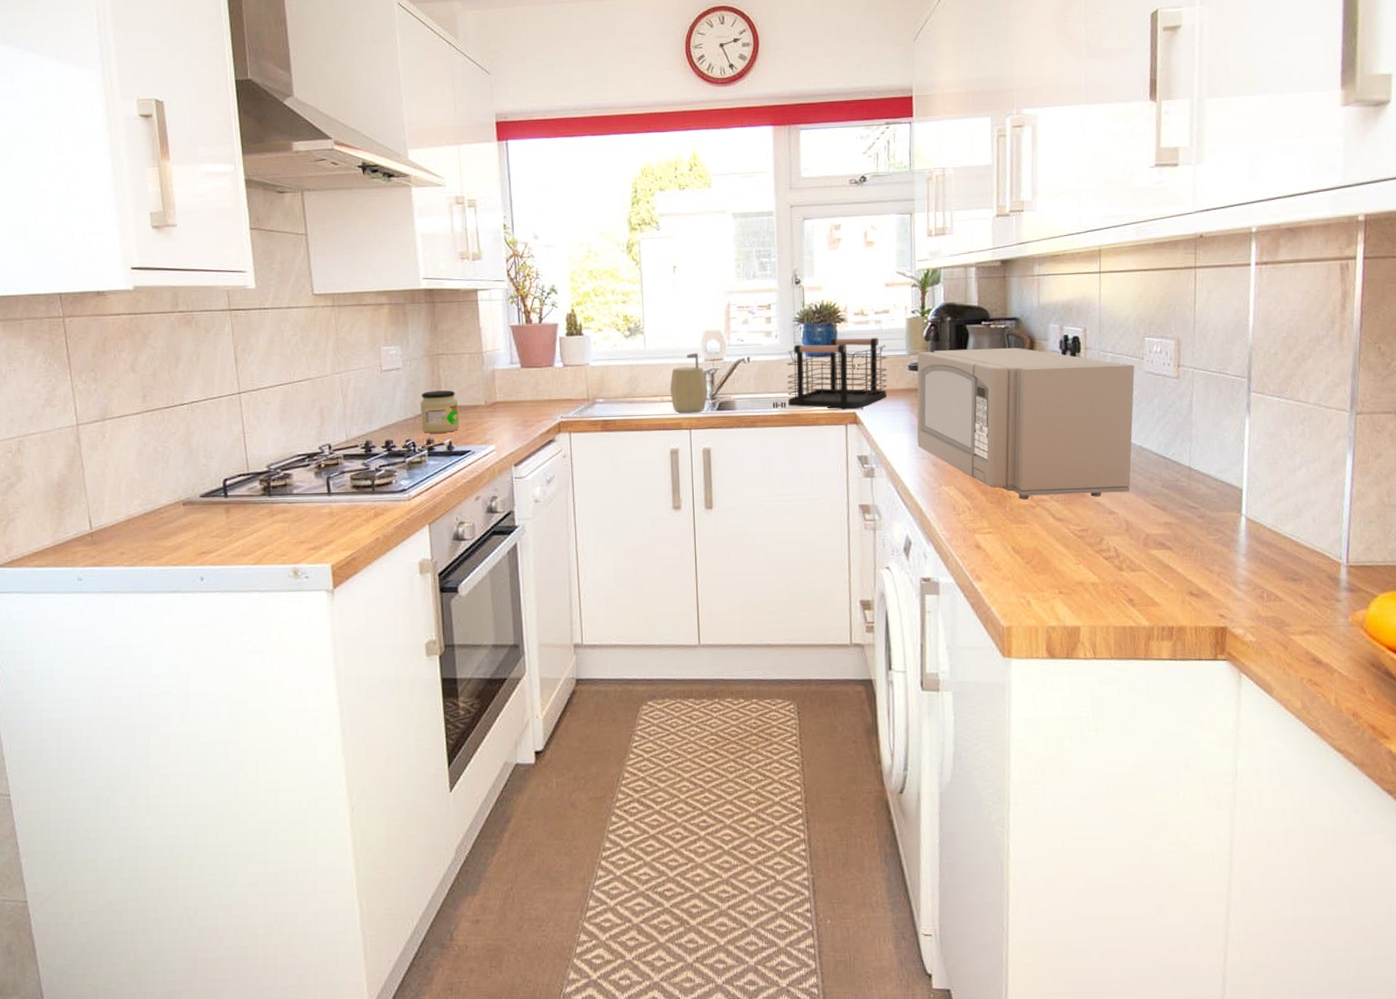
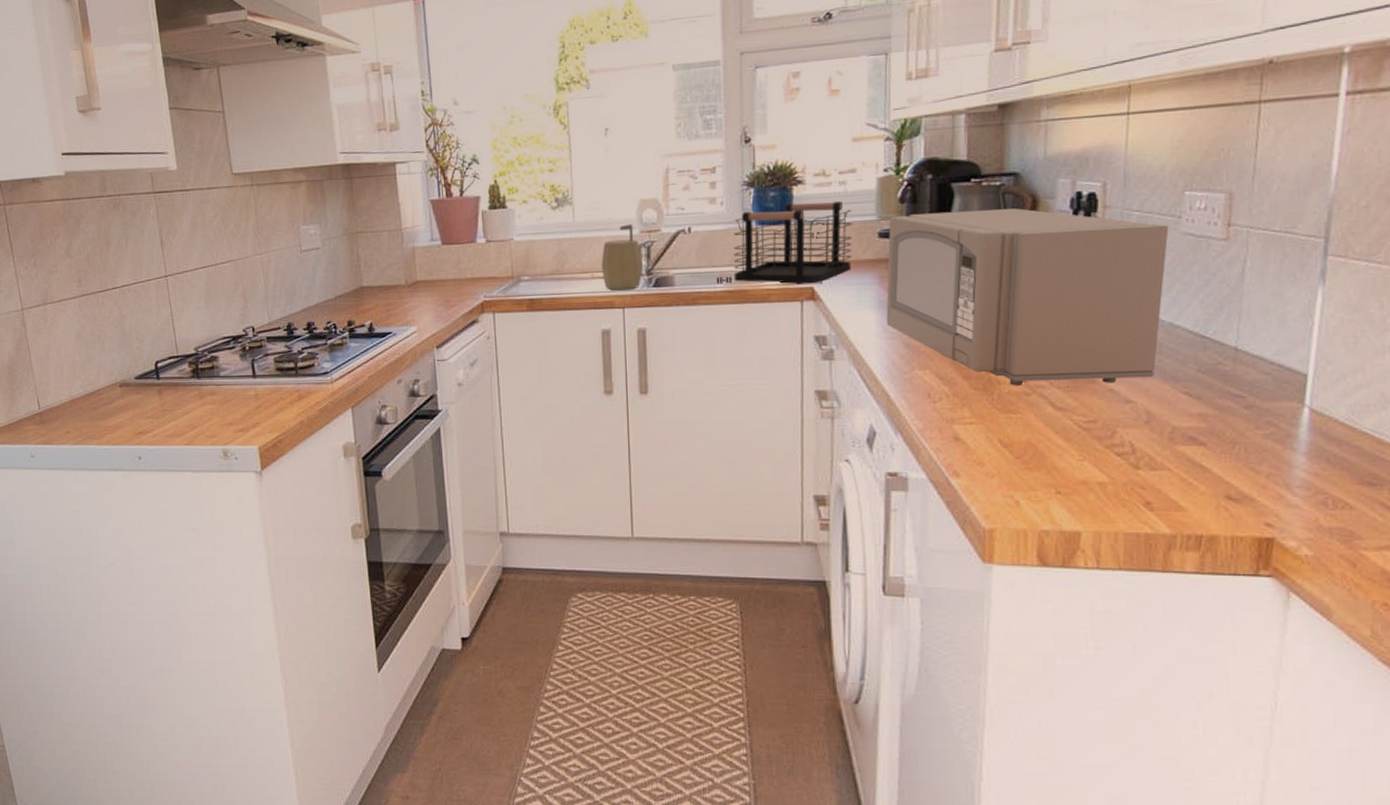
jar: present [420,390,459,433] -> none [340,270,380,315]

